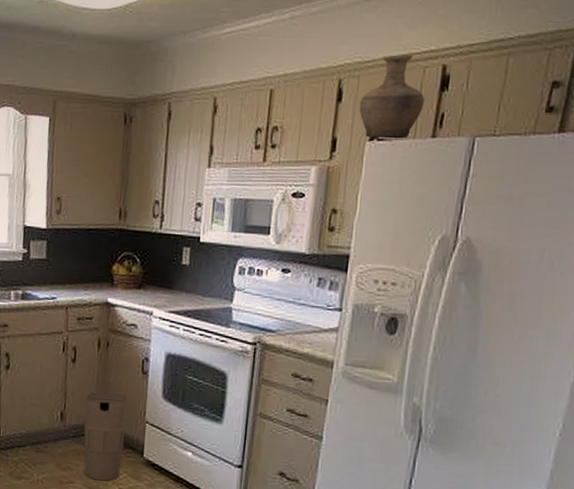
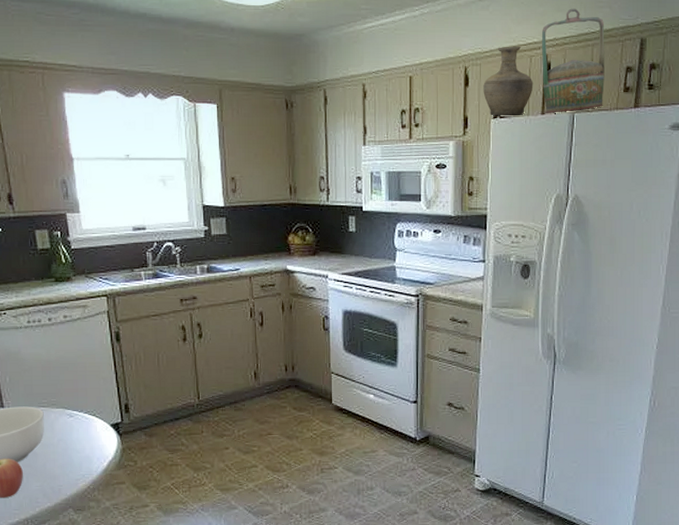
trash can: present [83,392,128,481] -> none [275,350,314,429]
decorative basket: none [436,9,527,138] -> present [541,8,605,114]

